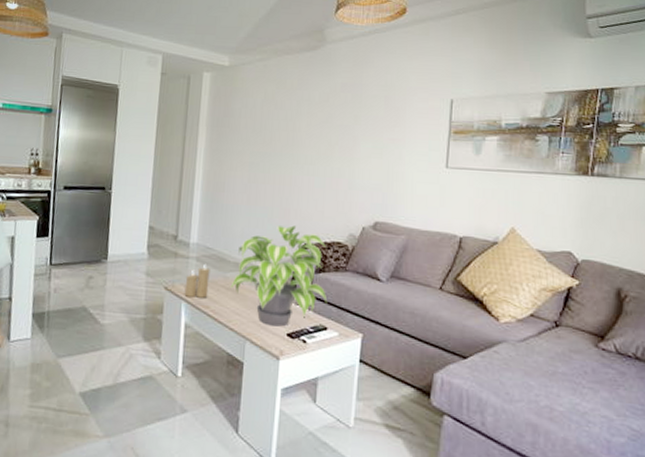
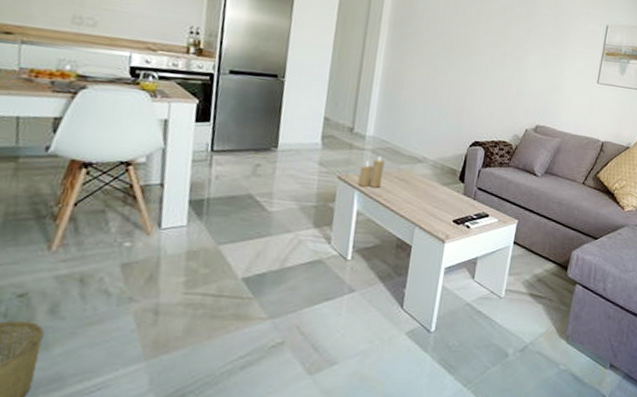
plant: present [230,225,327,327] -> none [403,124,493,214]

